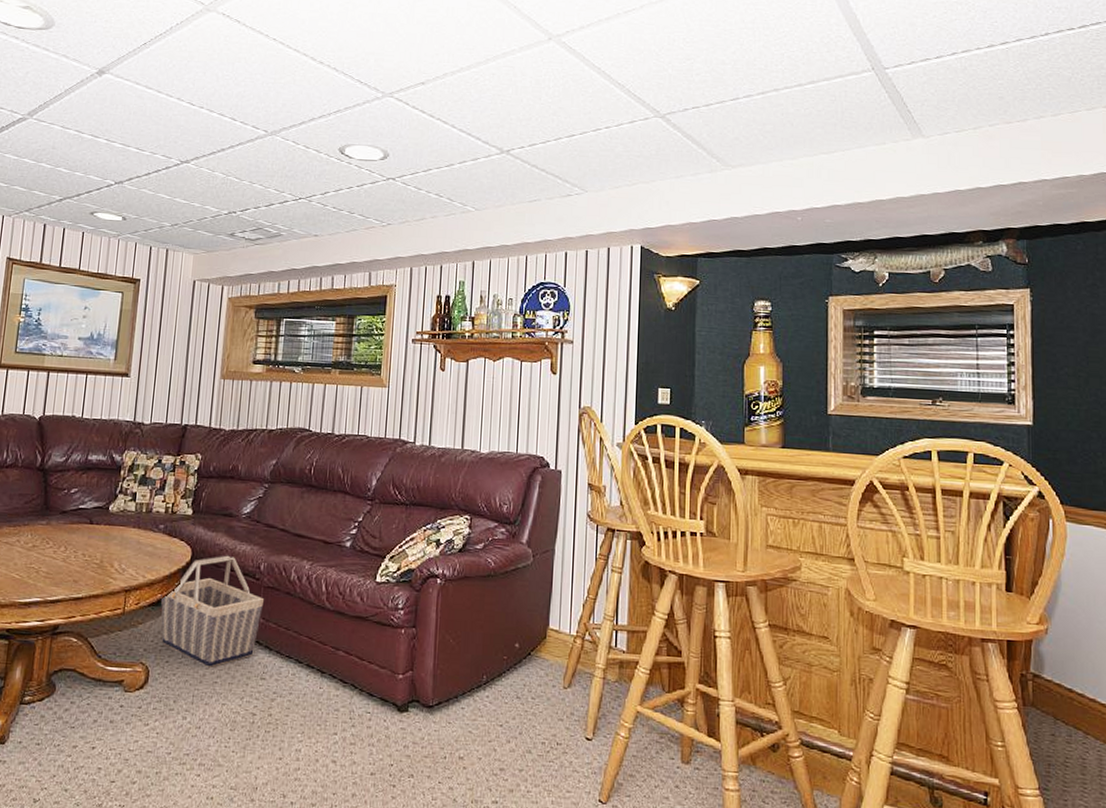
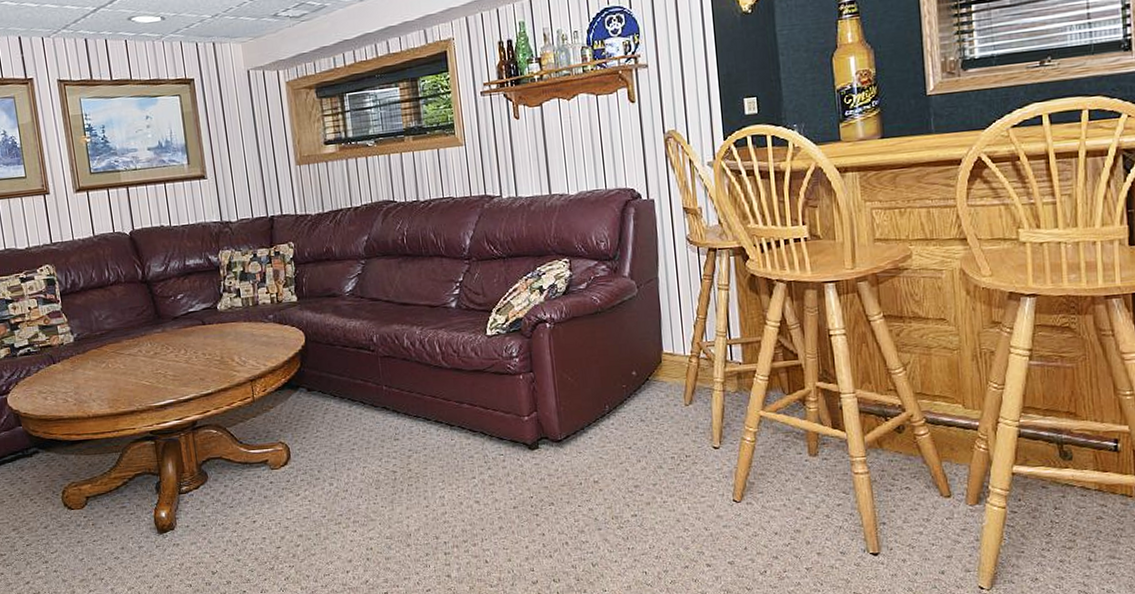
basket: present [160,555,265,669] -> none [284,333,384,438]

